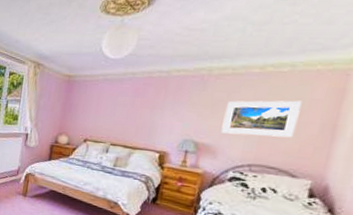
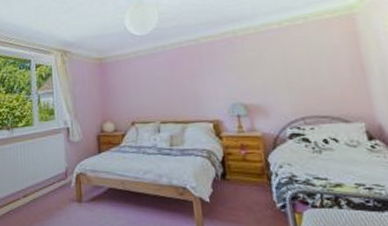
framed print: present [221,100,302,138] -> none [260,48,331,91]

